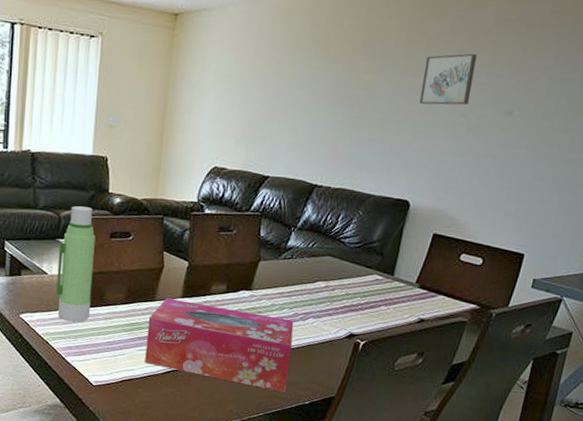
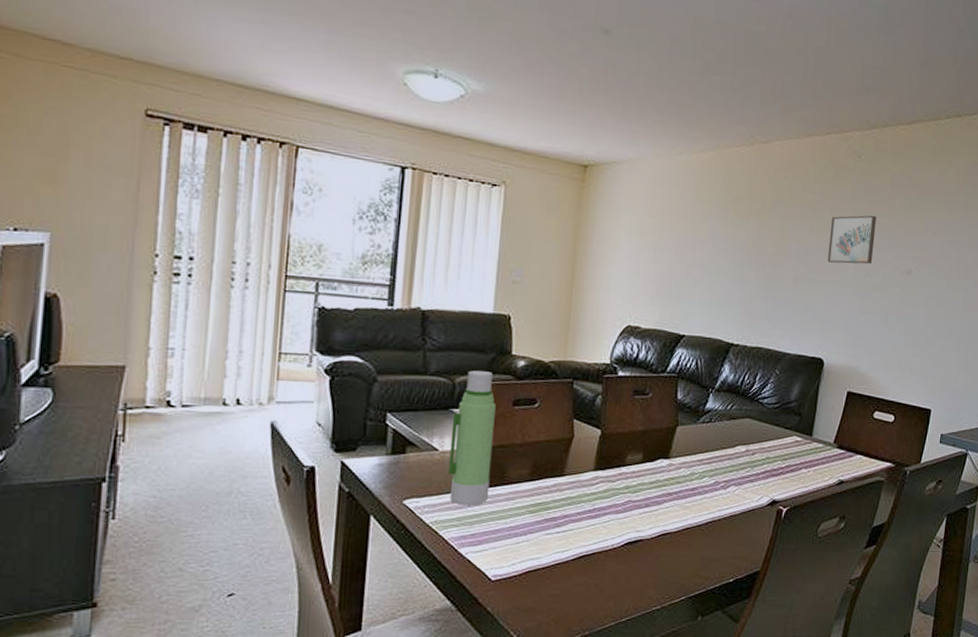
tissue box: present [145,298,294,392] -> none [553,472,715,571]

